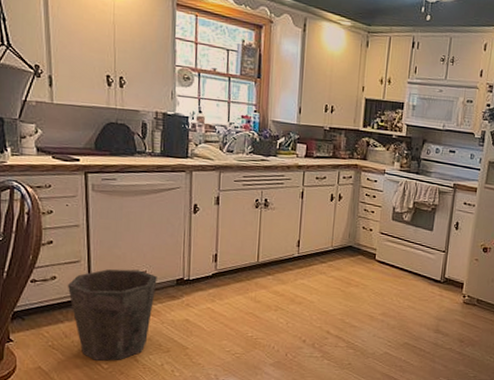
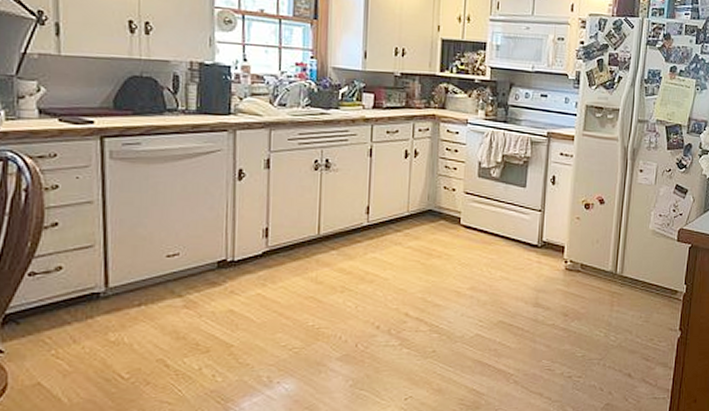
waste bin: present [67,268,157,361] -> none [76,252,193,369]

